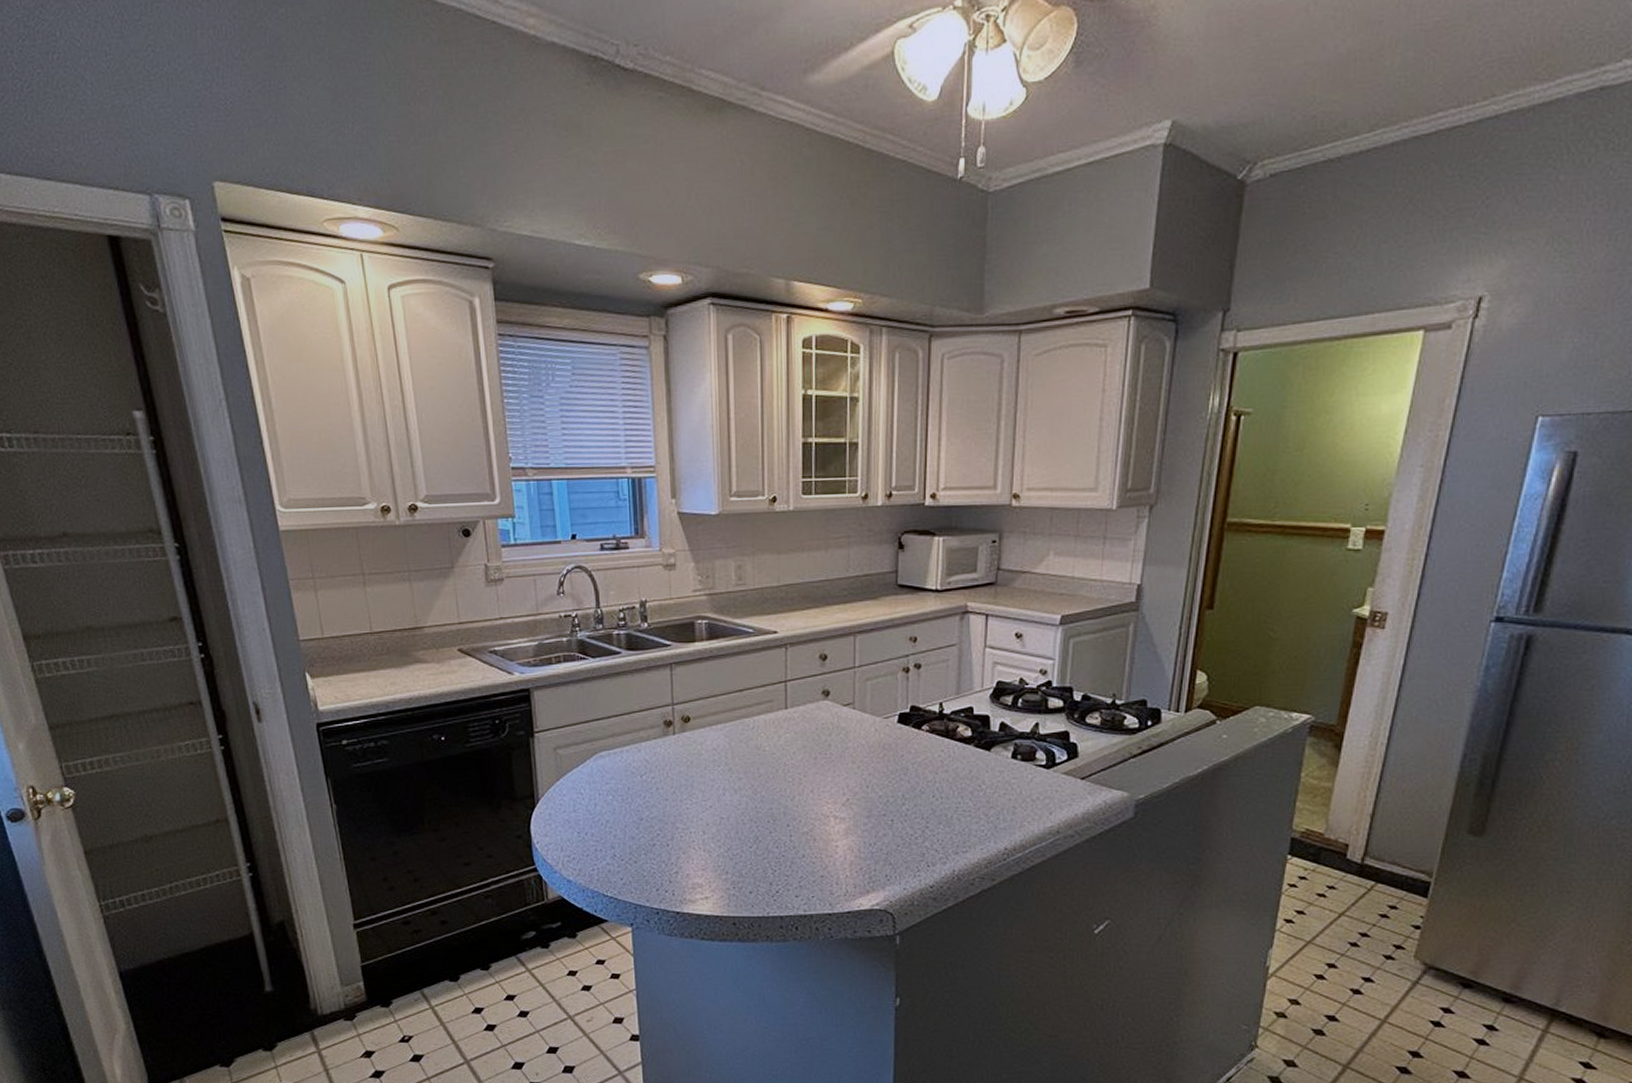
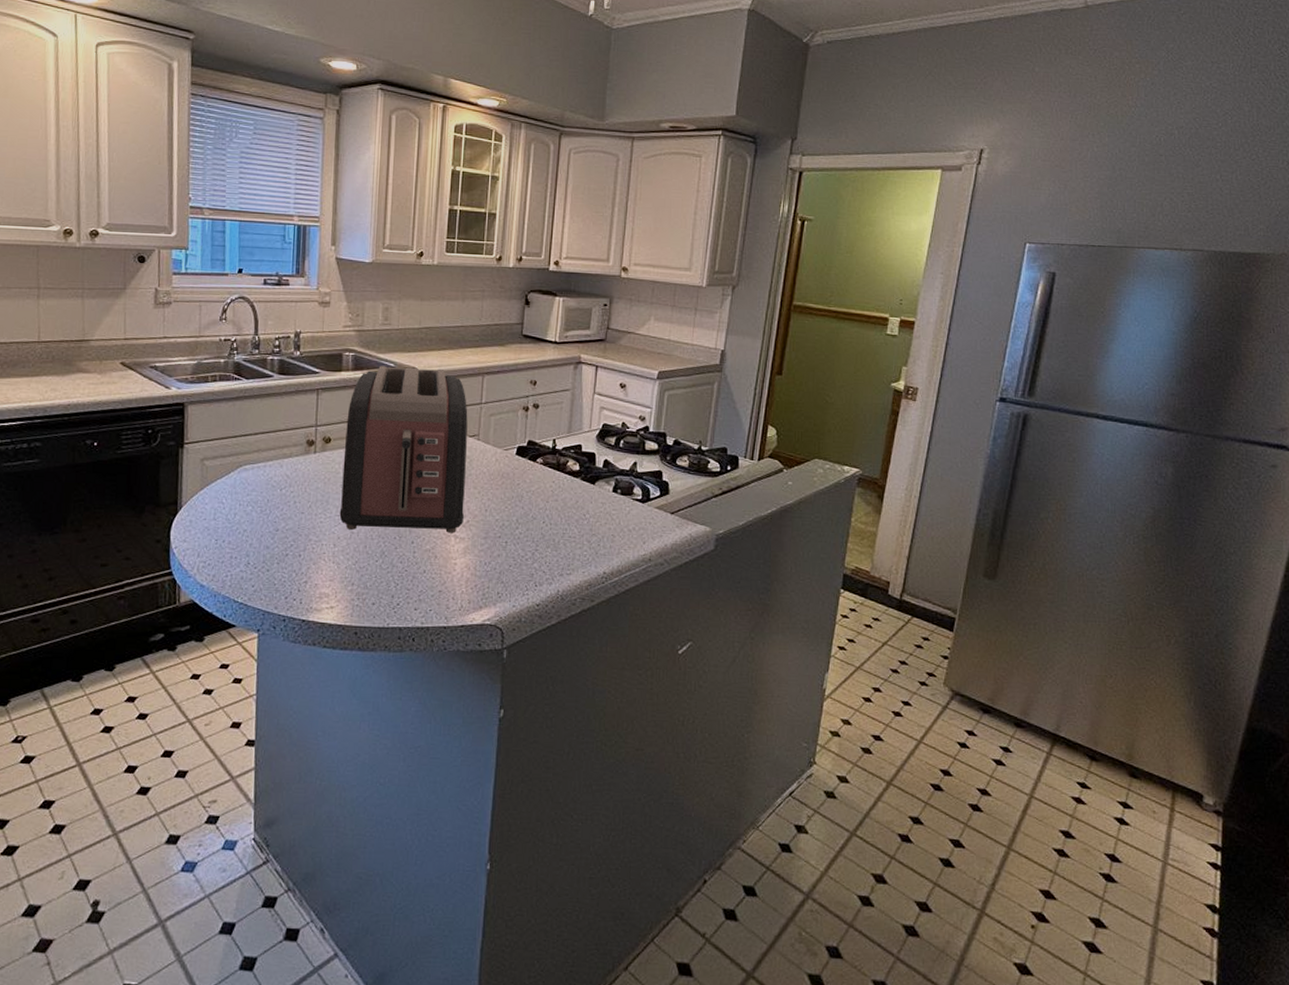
toaster: none [705,631,843,815] -> present [339,366,468,533]

